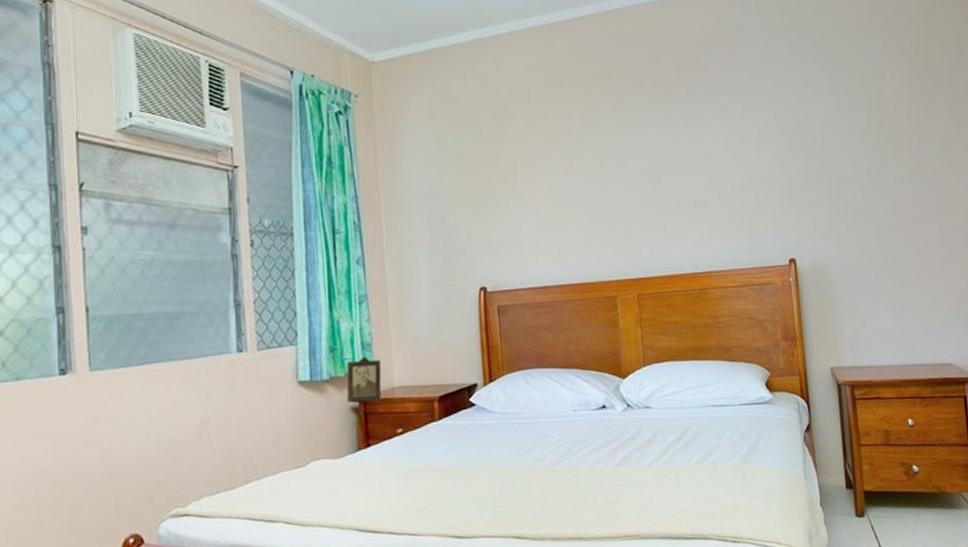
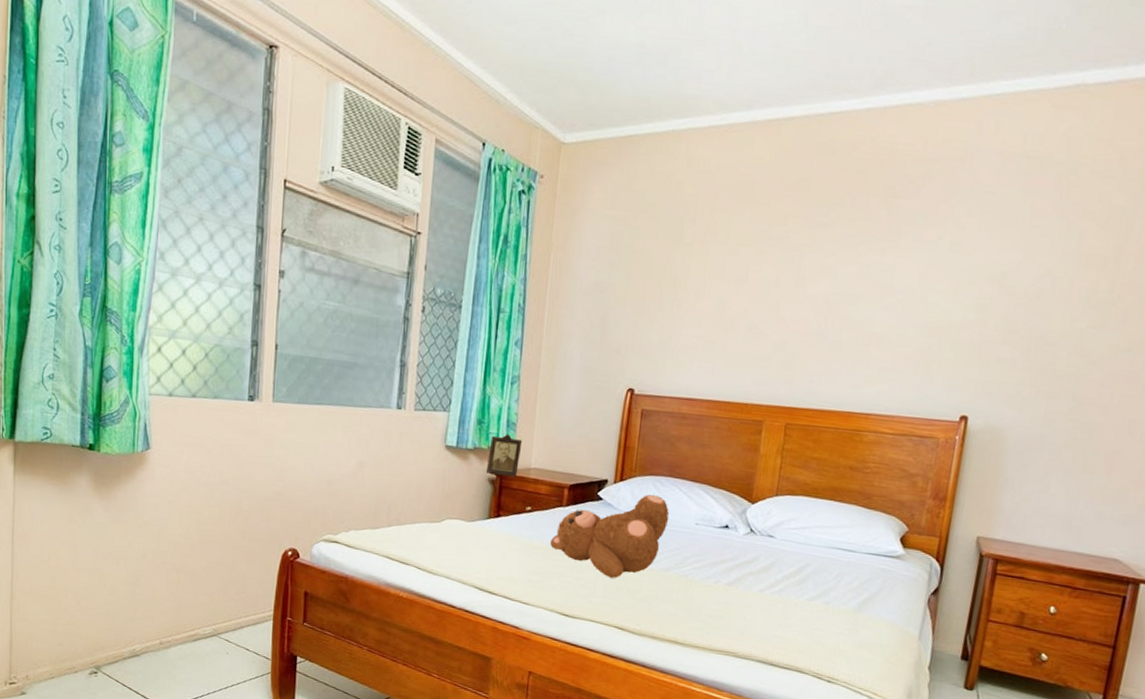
teddy bear: none [428,389,547,486] -> present [549,494,670,578]

